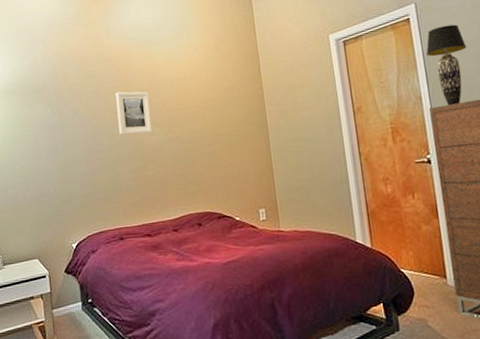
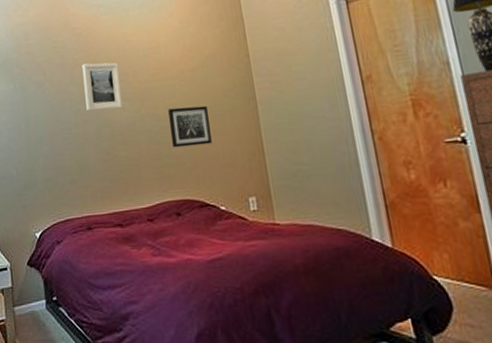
wall art: none [192,131,230,168] -> present [168,105,212,148]

